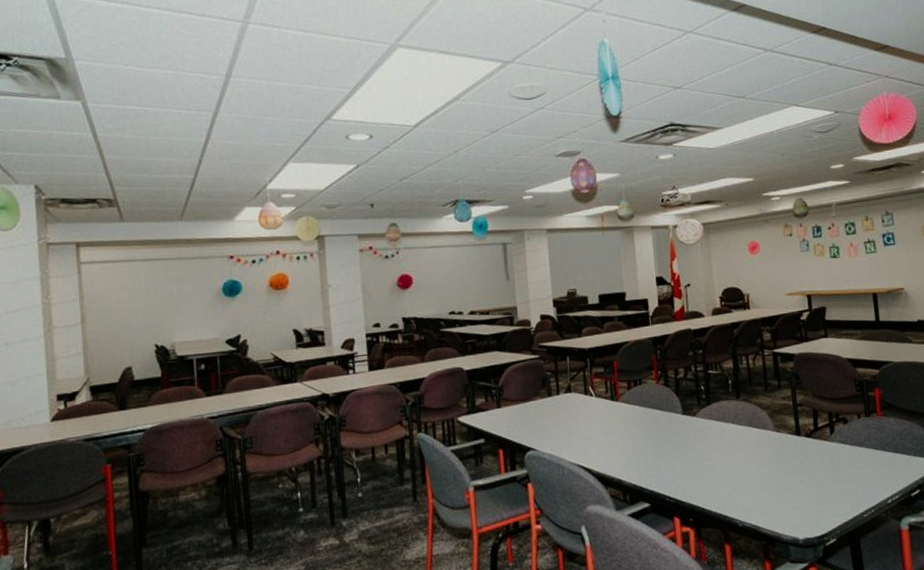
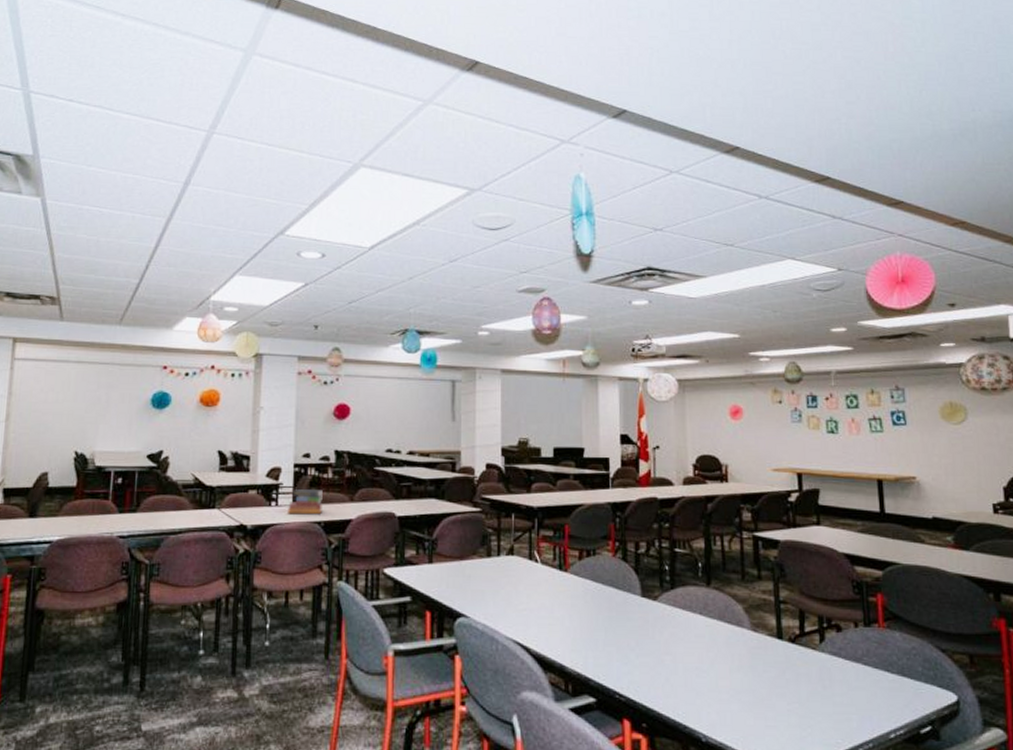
books: none [365,355,397,380] -> present [288,489,323,515]

